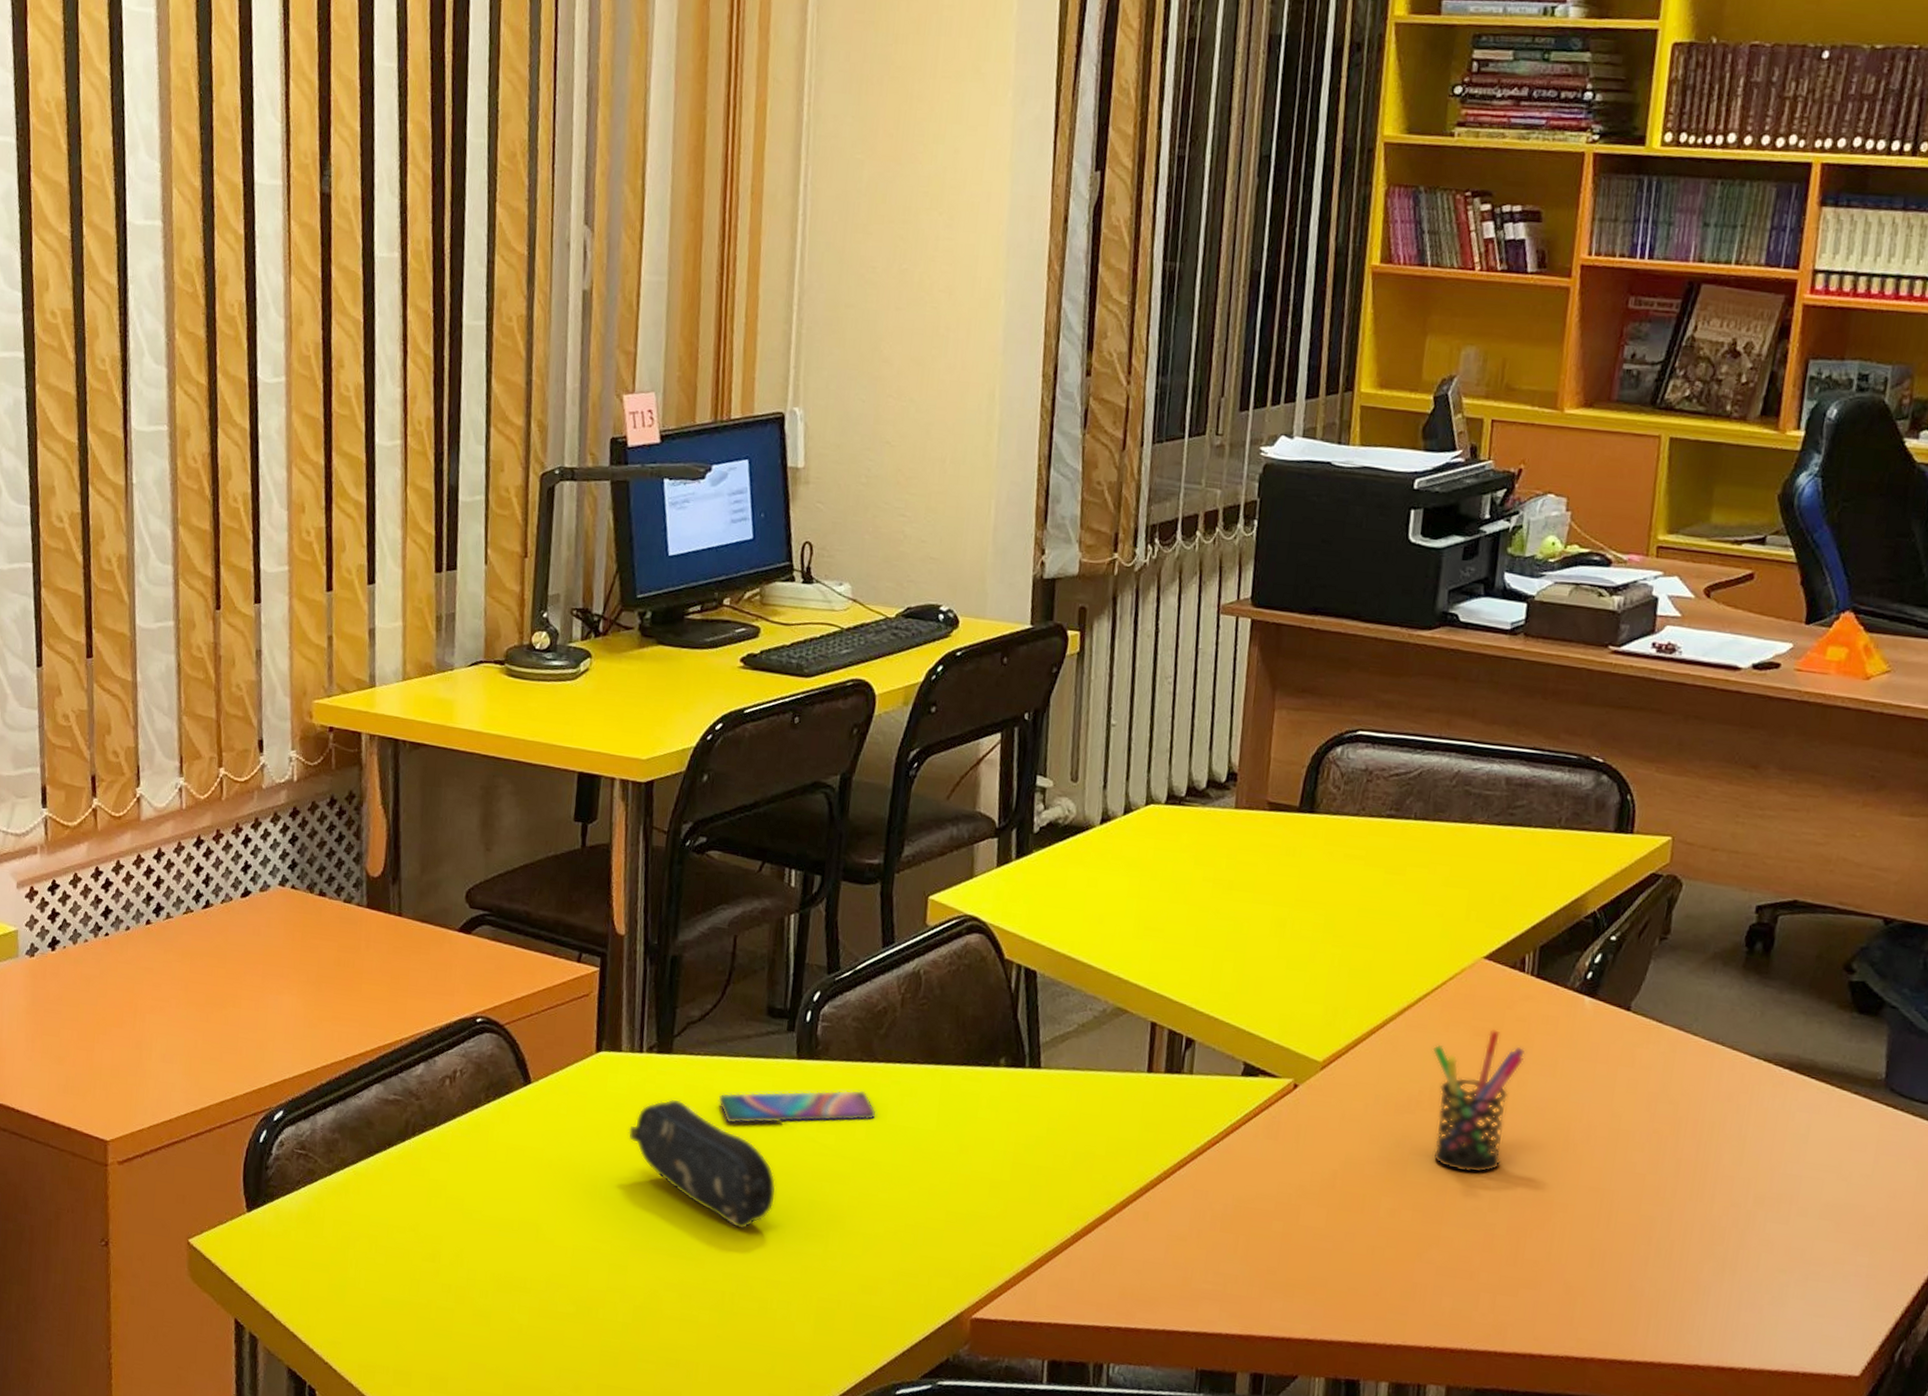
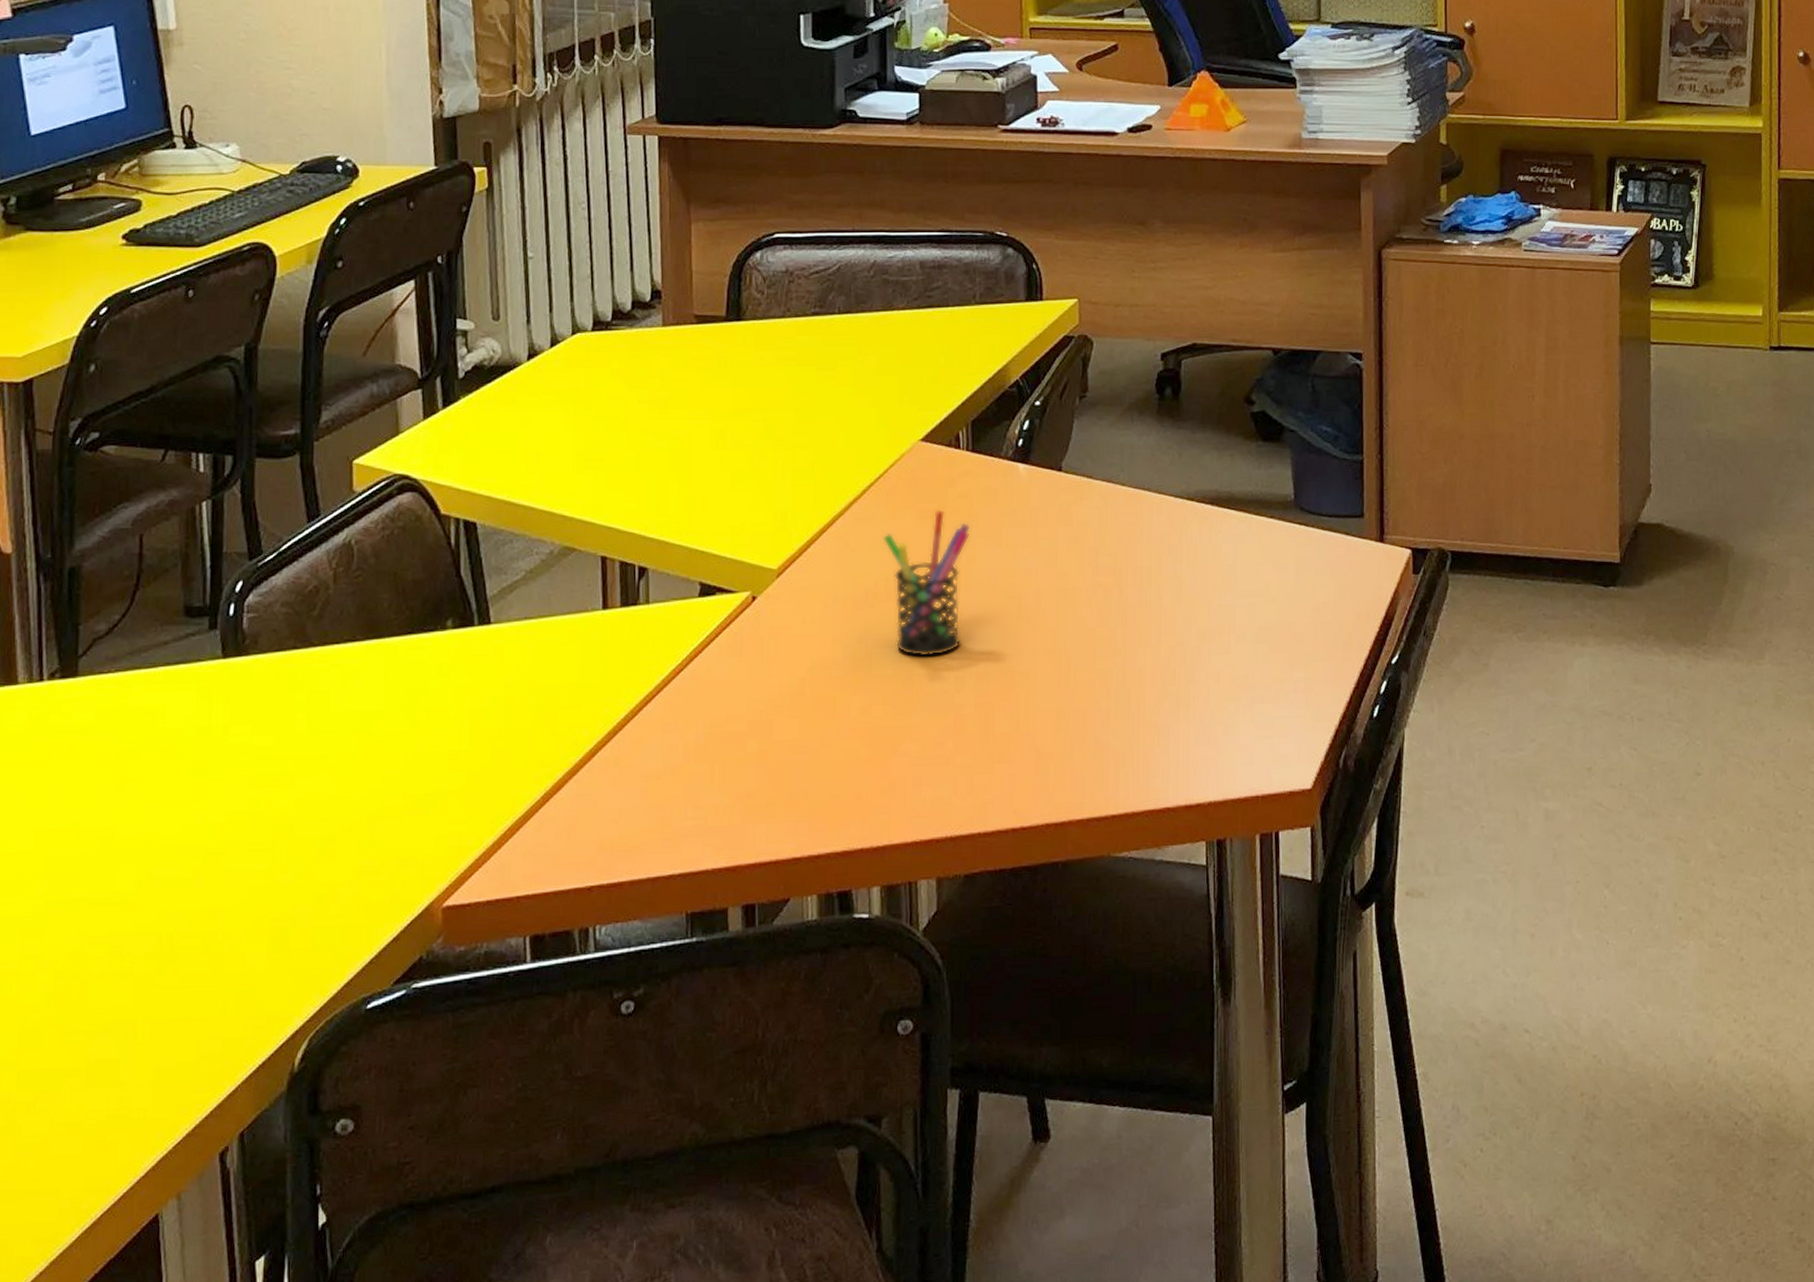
pencil case: present [627,1099,777,1230] -> none [32,727,212,859]
smartphone: present [718,1090,877,1124] -> none [136,680,317,744]

